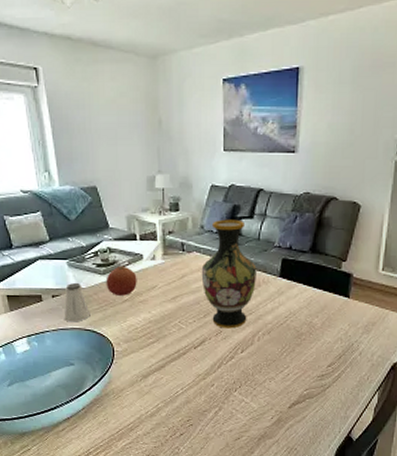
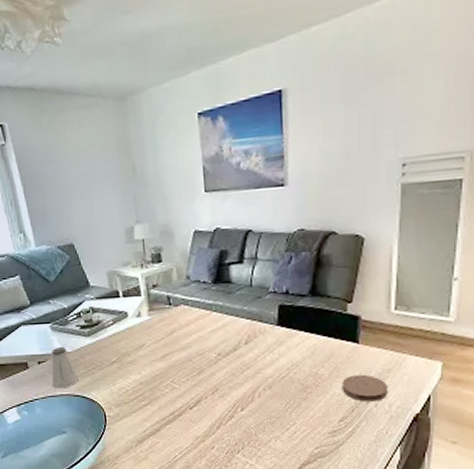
fruit: present [106,265,137,296] -> none [91,325,124,358]
vase: present [201,219,257,329] -> none [190,266,252,386]
coaster: none [332,325,372,351] -> present [342,374,389,402]

